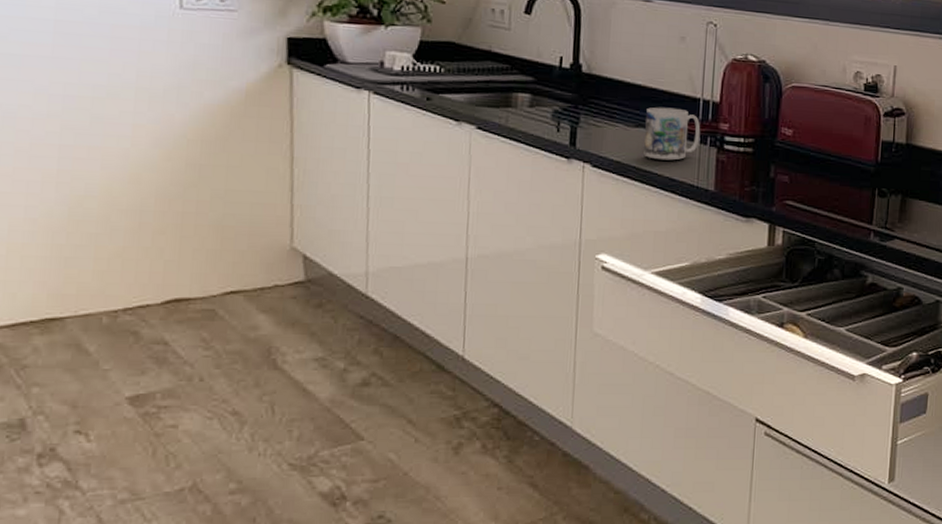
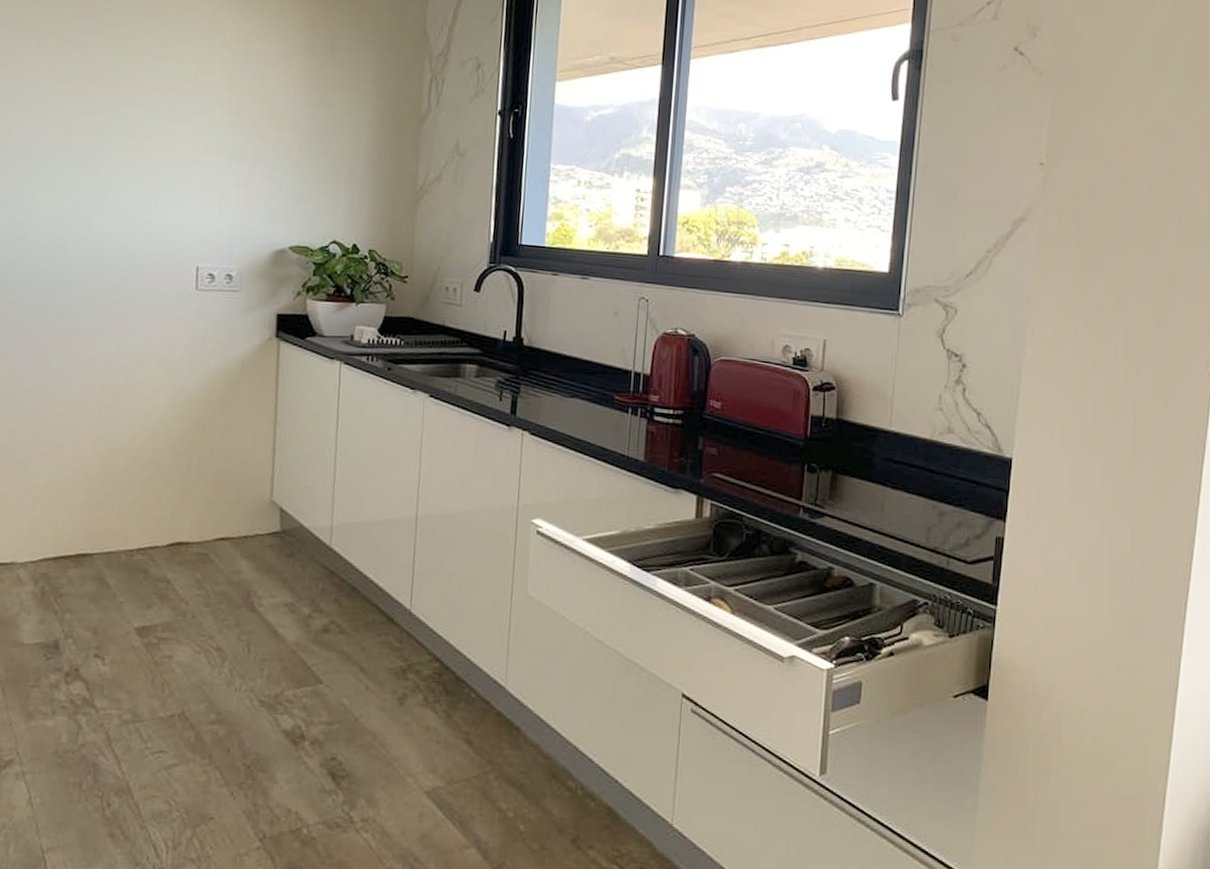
mug: present [644,107,701,161] -> none [578,378,632,431]

